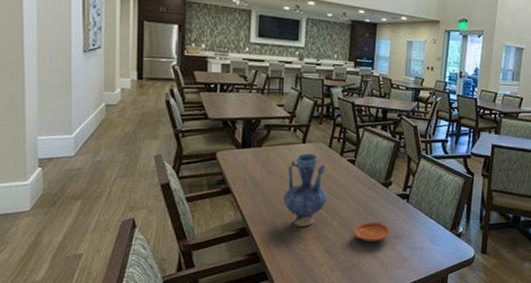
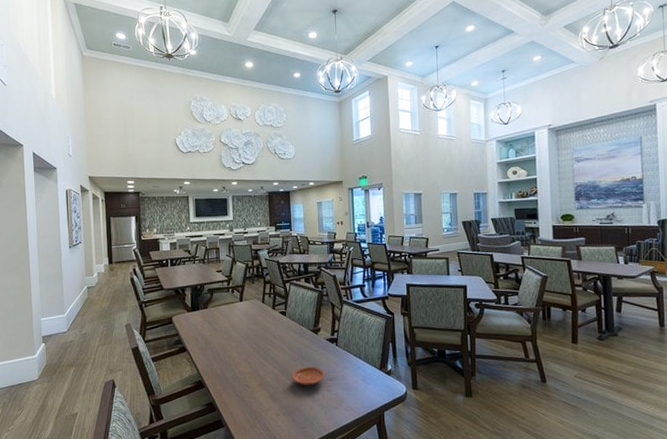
vase: present [283,153,327,227] -> none [229,310,266,376]

